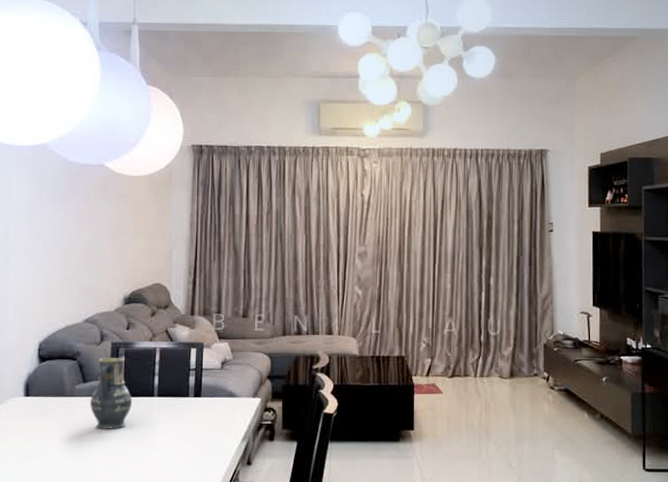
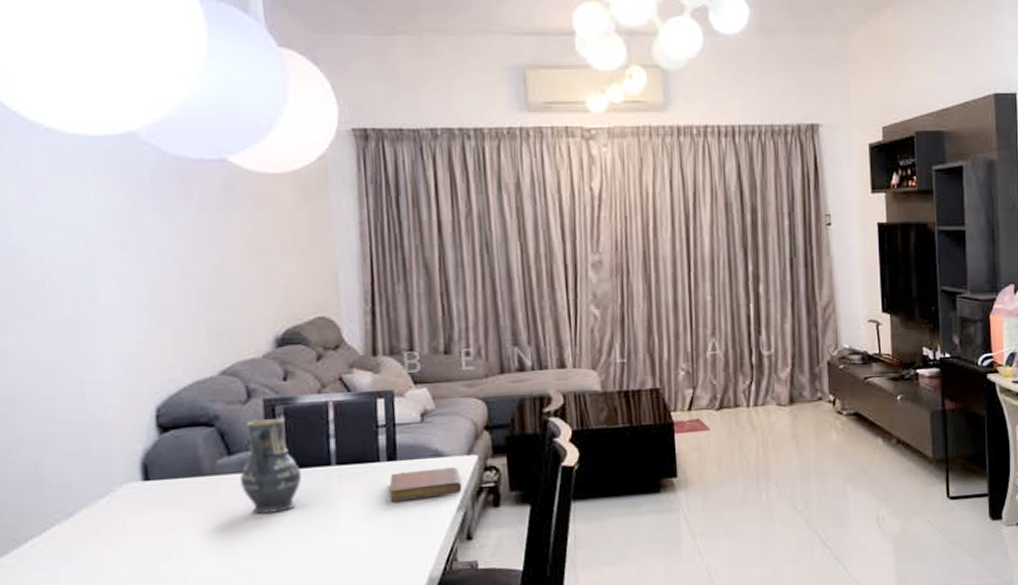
notebook: none [193,406,247,429] -> present [389,467,463,501]

